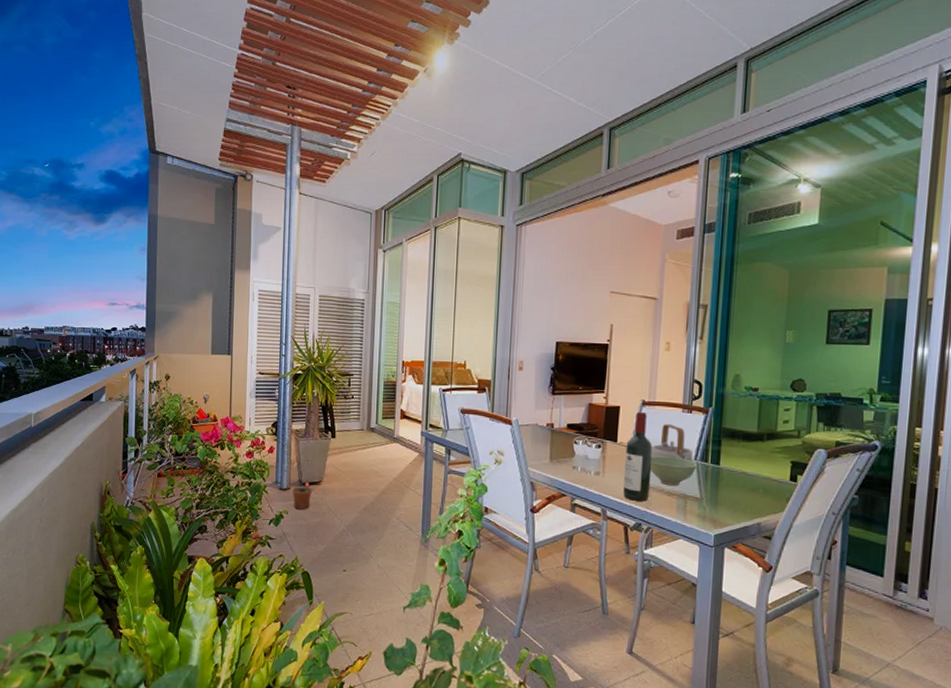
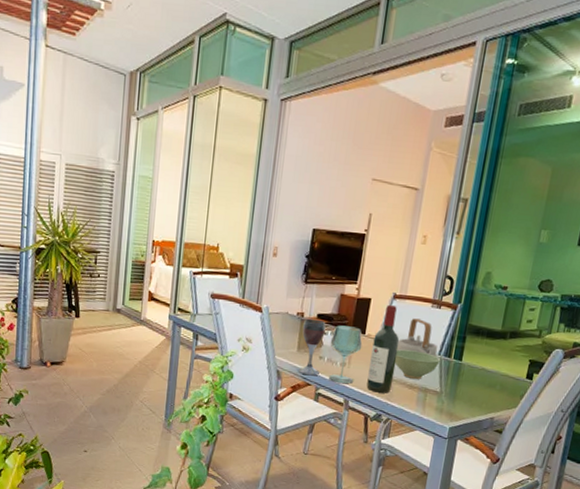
planter: present [291,486,313,510] -> none [32,366,54,390]
cup: none [552,429,577,487] -> present [298,318,326,376]
wine glass: none [582,434,615,493] -> present [329,325,363,384]

